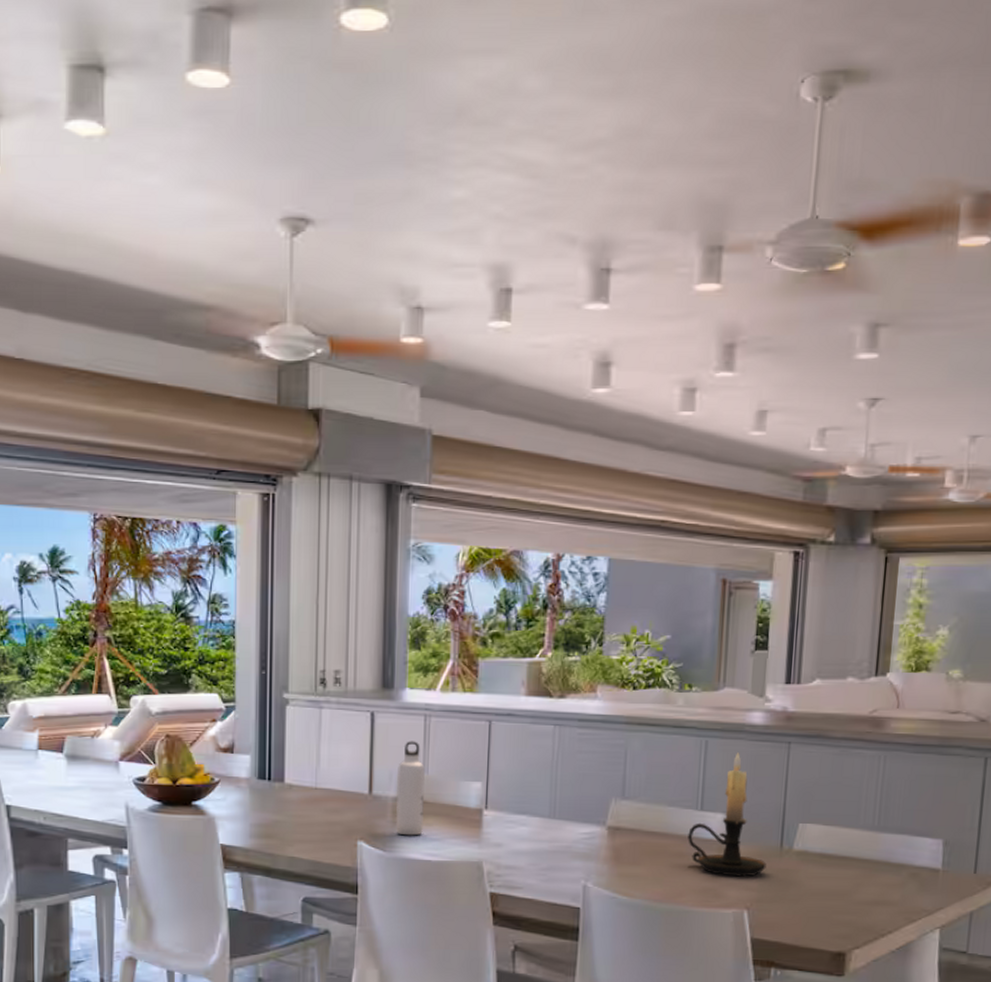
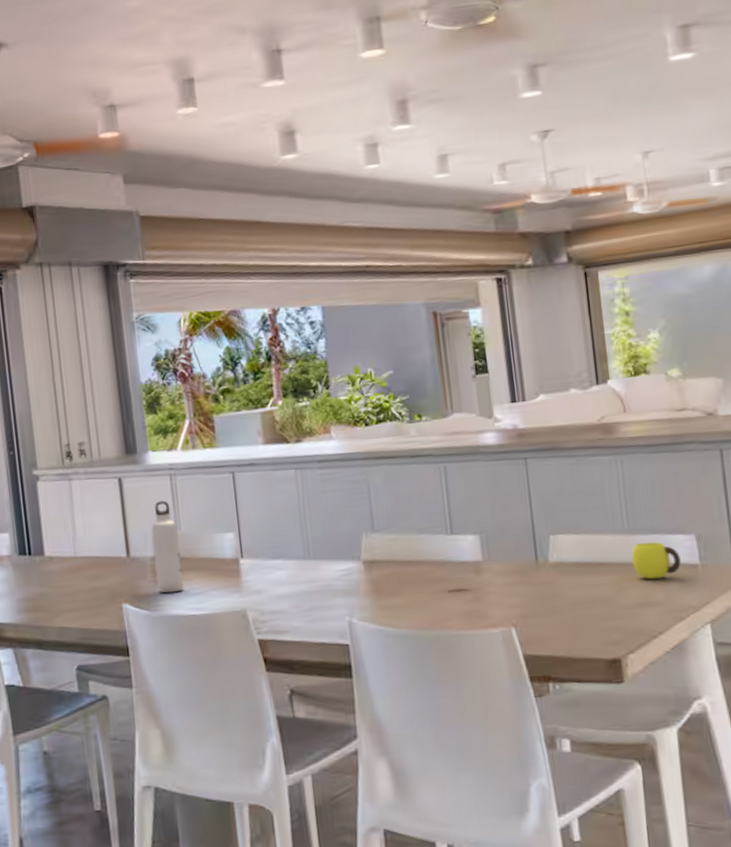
candle holder: present [688,752,766,877] -> none [442,474,526,596]
cup: none [875,841,924,879] -> present [631,542,681,580]

